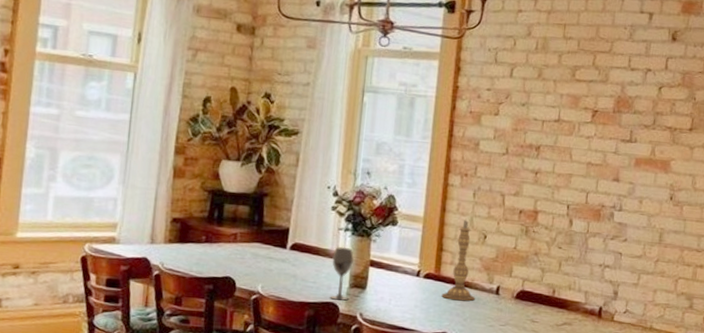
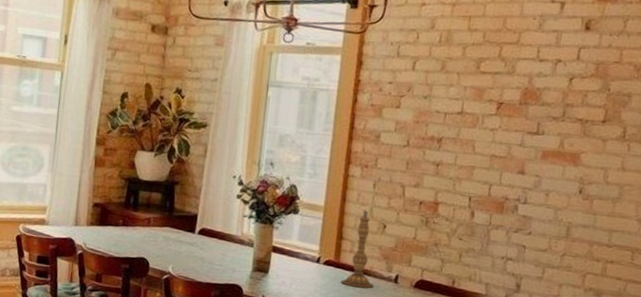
wine glass: present [329,247,355,301] -> none [234,233,258,283]

